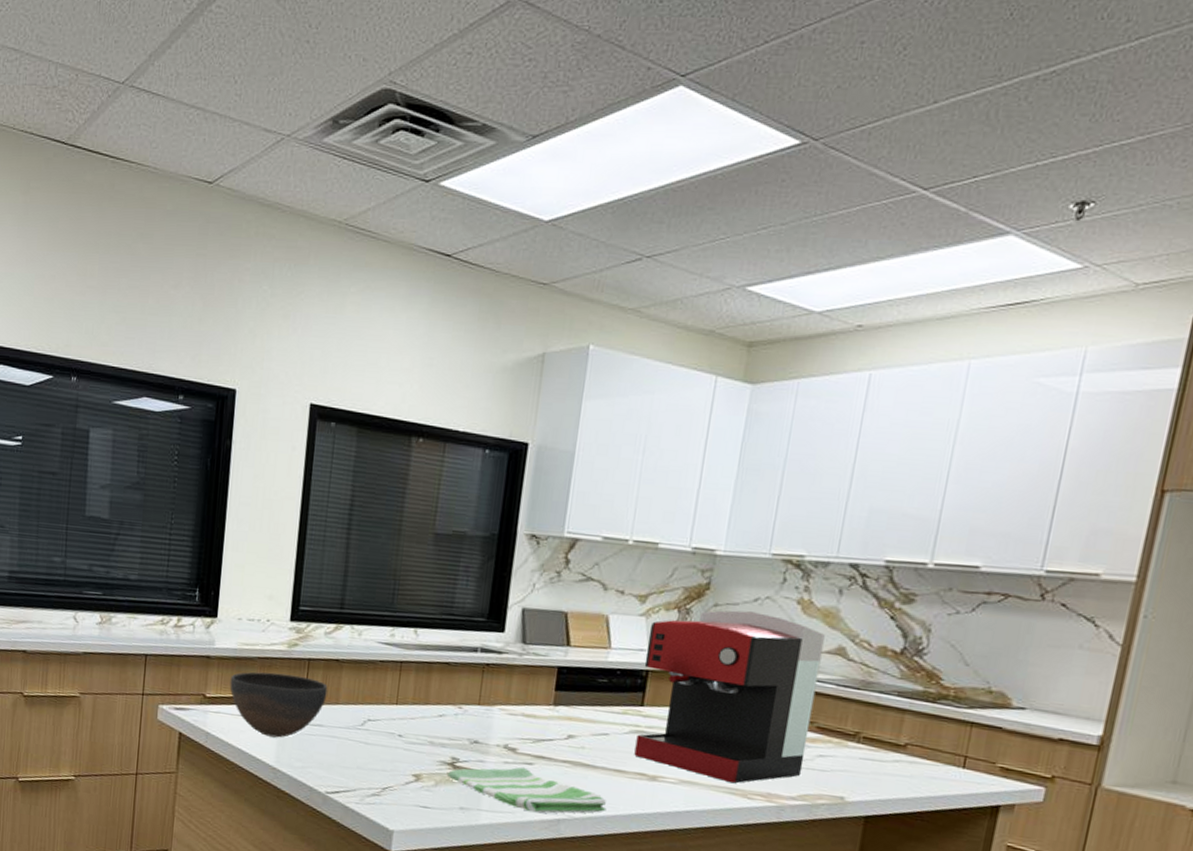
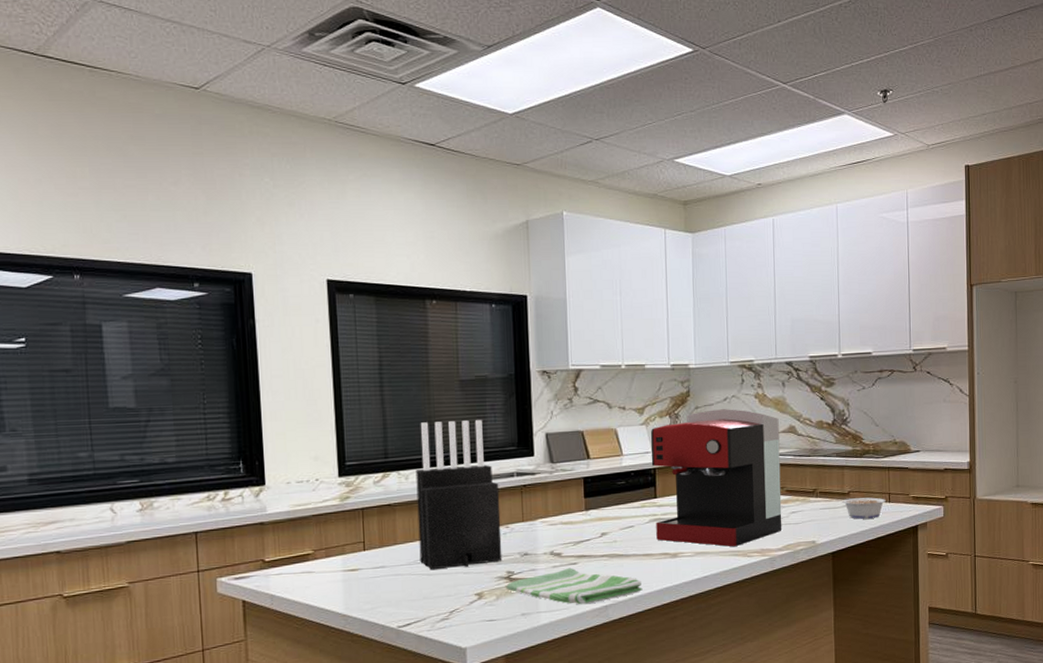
bowl: present [230,672,328,738] -> none [287,525,385,587]
knife block: none [359,575,459,745] -> present [415,420,502,570]
legume: none [882,748,959,785] -> present [834,497,886,519]

